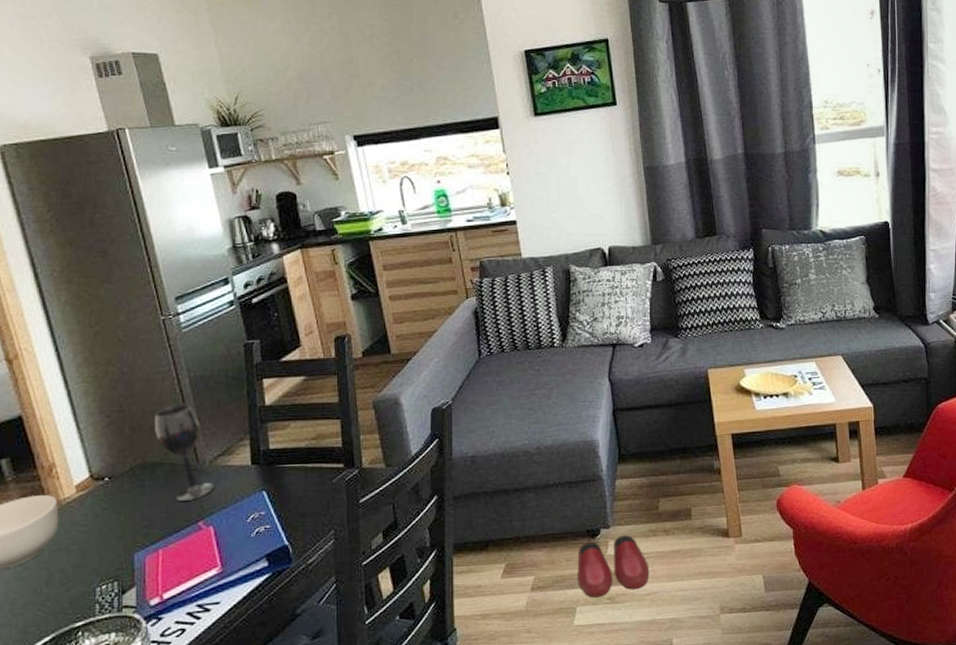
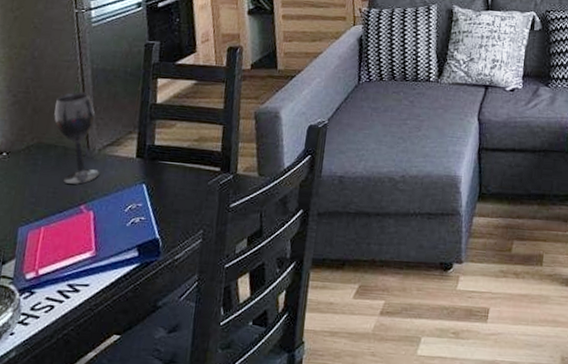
slippers: present [577,535,650,598] -> none [425,272,496,331]

